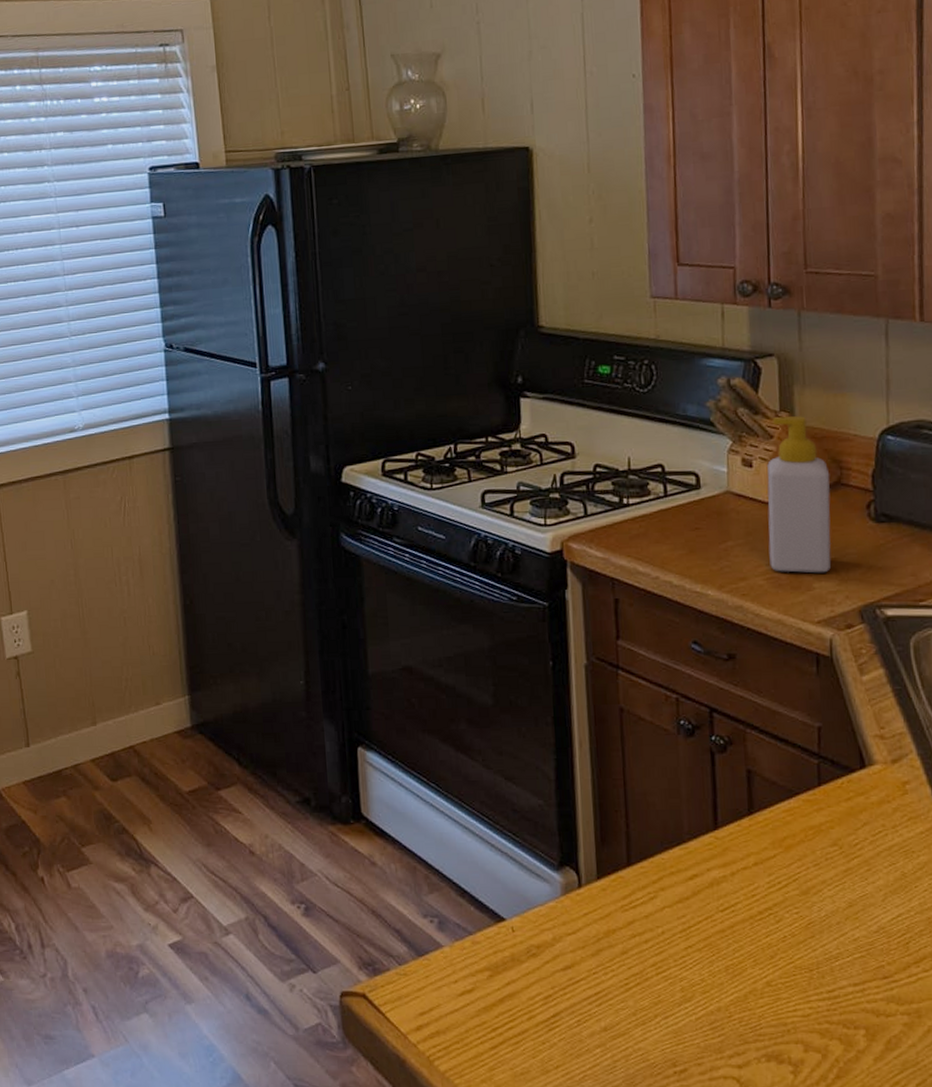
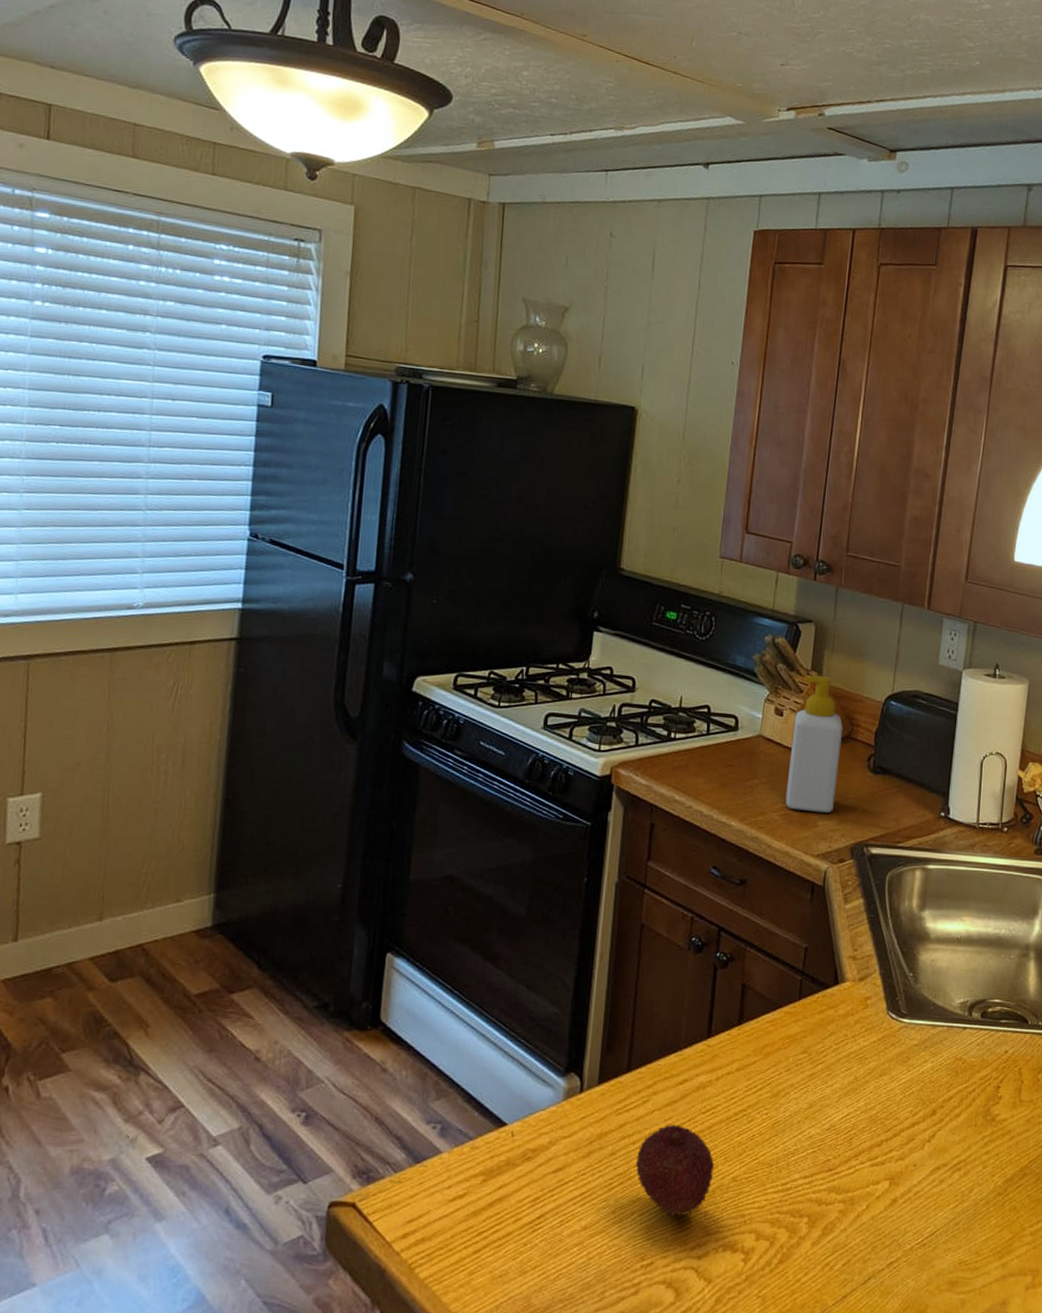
fruit: none [651,923,743,1022] -> present [635,1125,715,1216]

